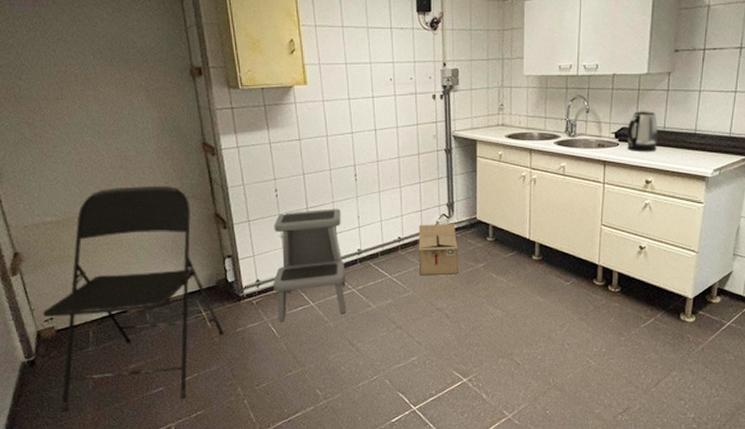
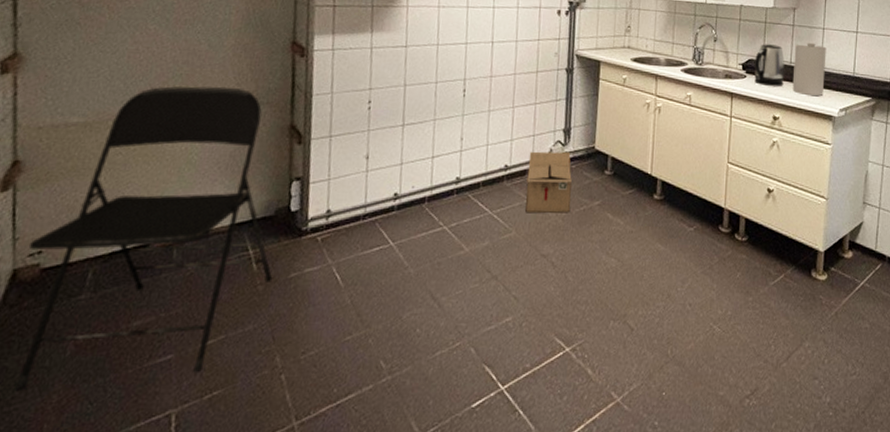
step stool: present [272,208,347,322] -> none [345,127,442,266]
paper towel holder: none [665,106,702,159] -> present [792,42,827,97]

